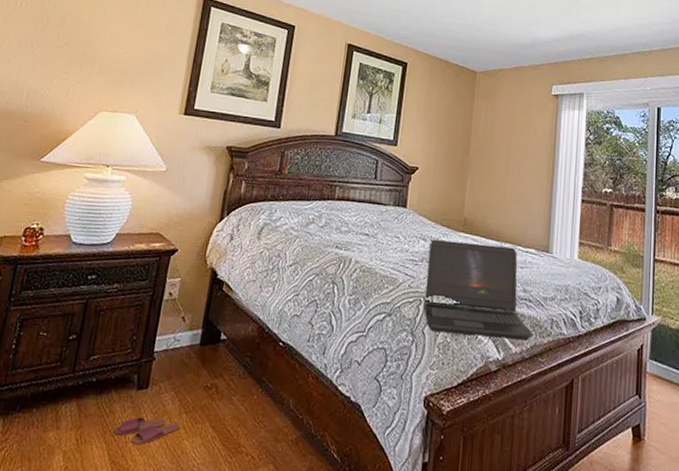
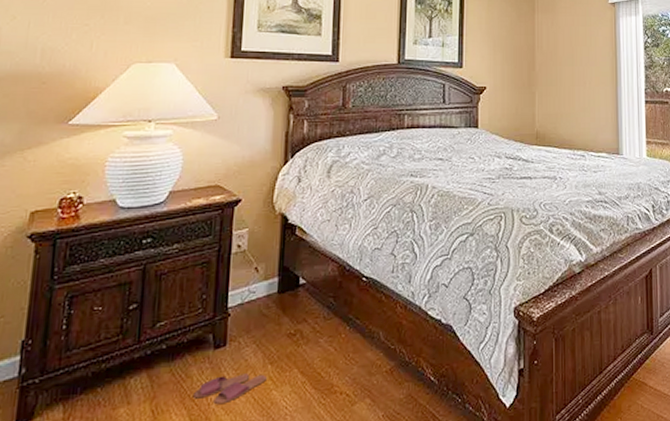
laptop computer: present [423,239,533,341] -> none [505,154,611,244]

